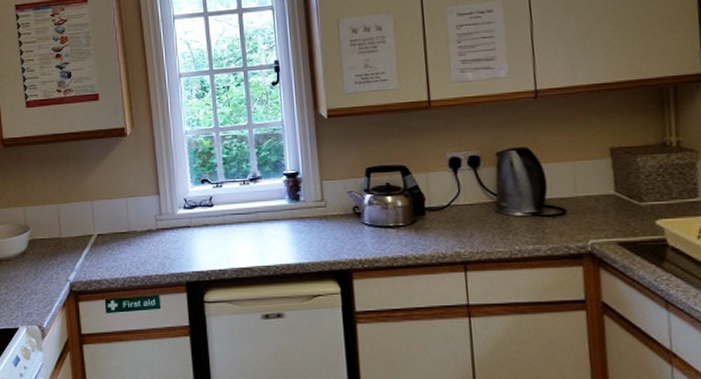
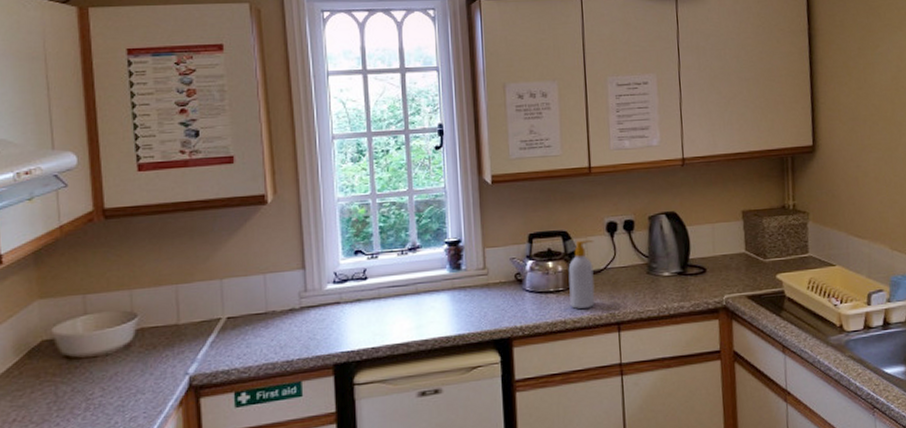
soap bottle: none [408,175,439,245] -> present [568,239,595,309]

